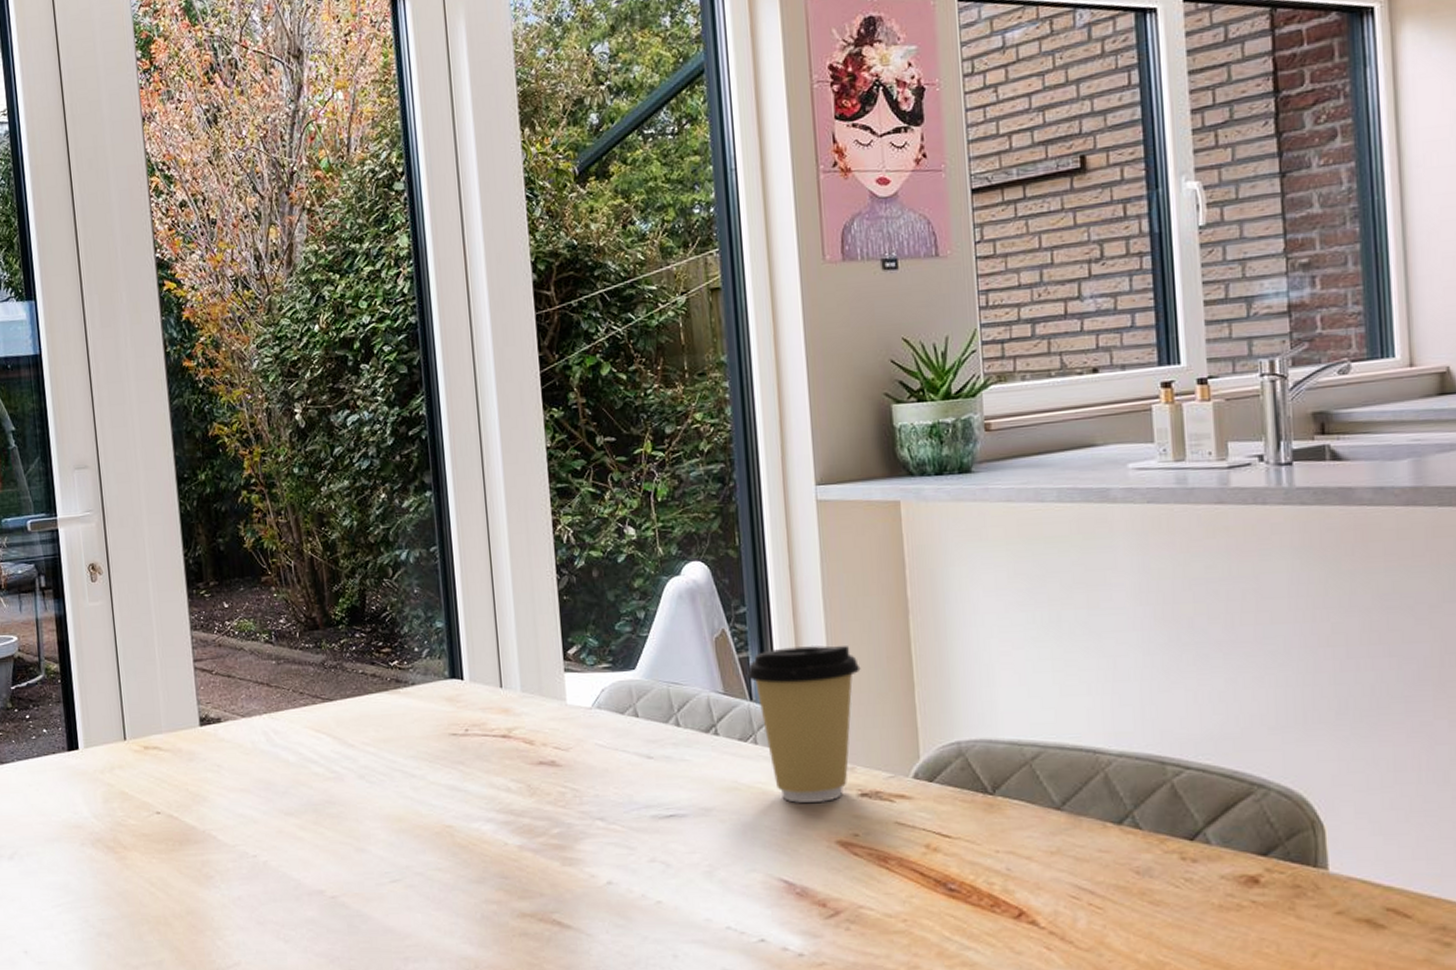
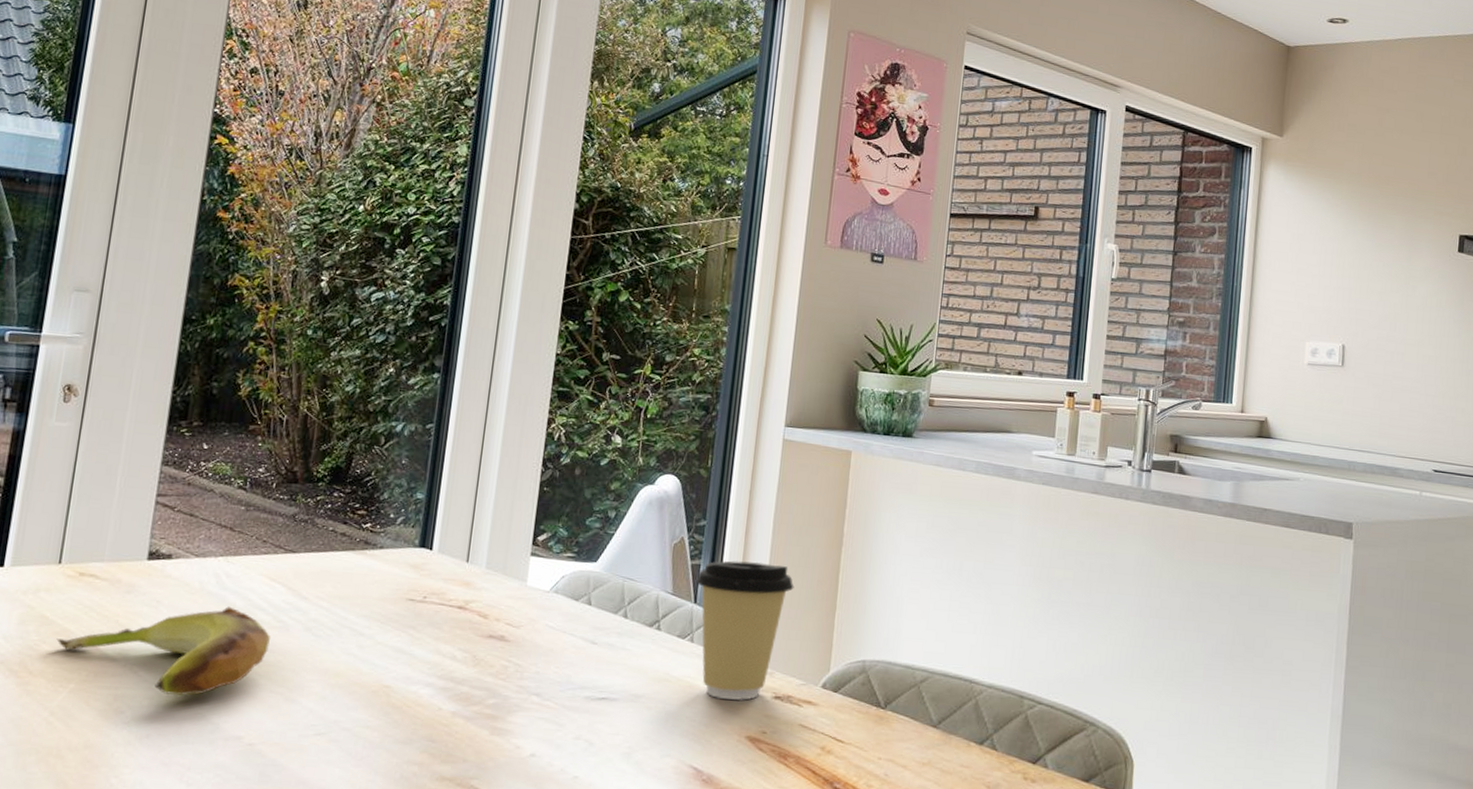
banana: none [139,763,329,857] -> present [56,606,270,696]

